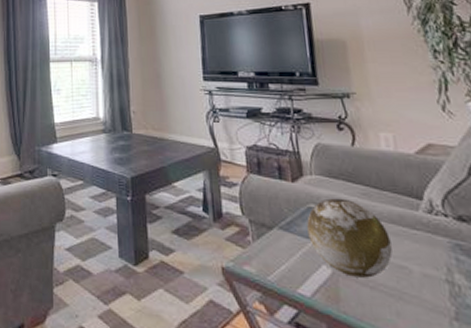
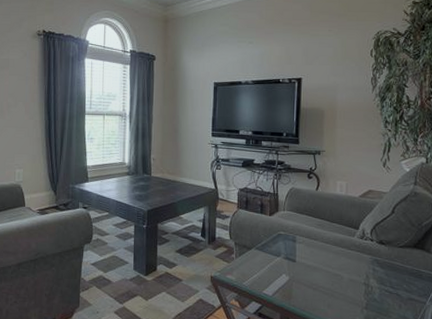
decorative orb: present [307,198,393,278] -> none [276,227,332,282]

